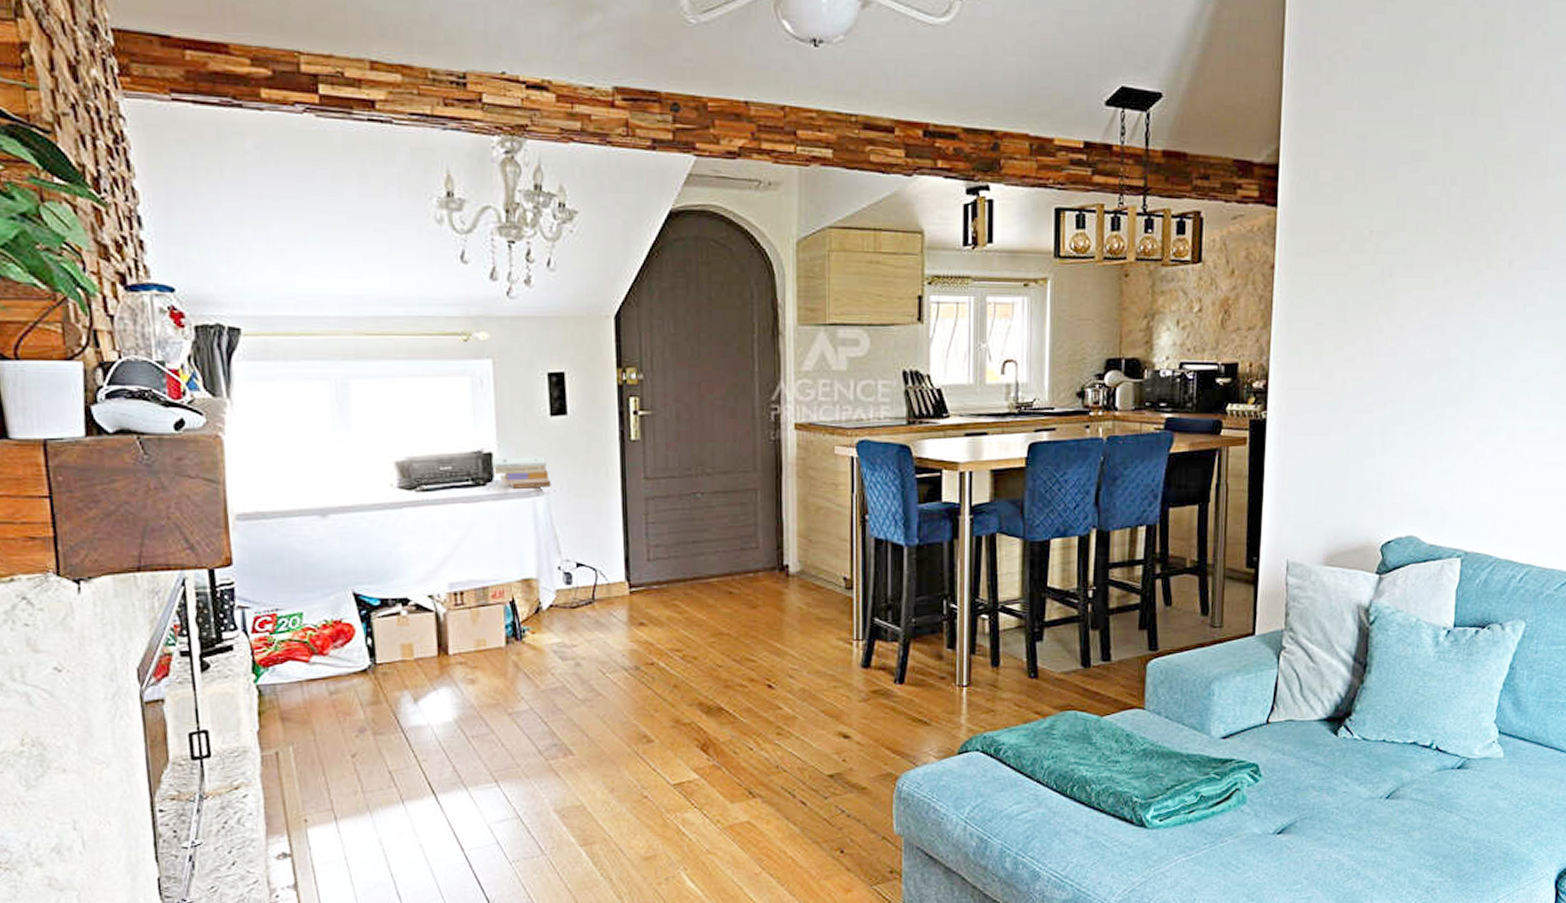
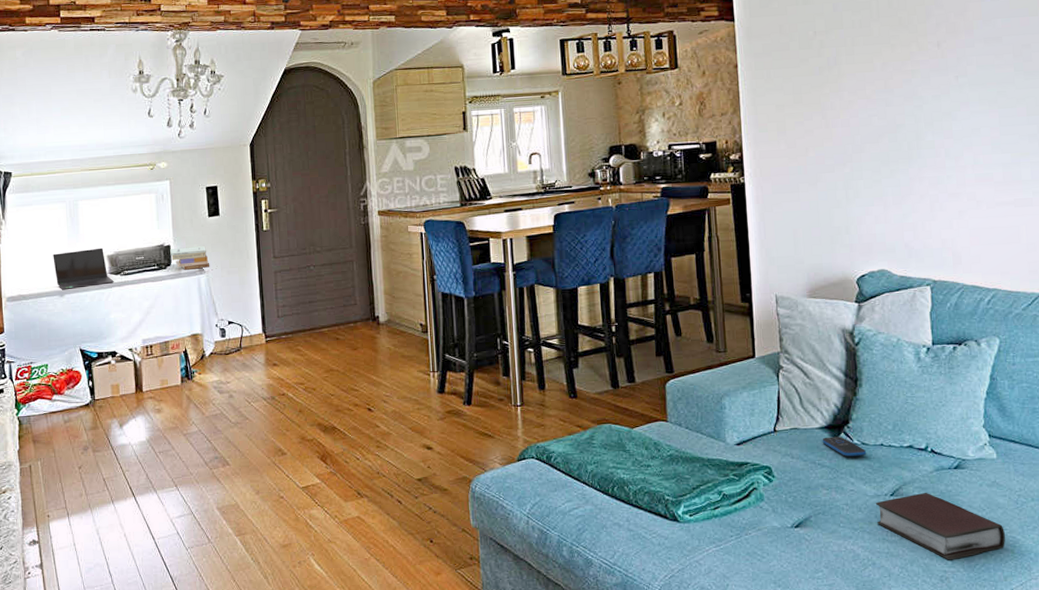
laptop: none [309,450,406,508] -> present [53,248,114,290]
mobile phone: none [1319,730,1367,755] -> present [822,436,867,458]
bible: none [1368,794,1500,870] -> present [875,492,1006,560]

